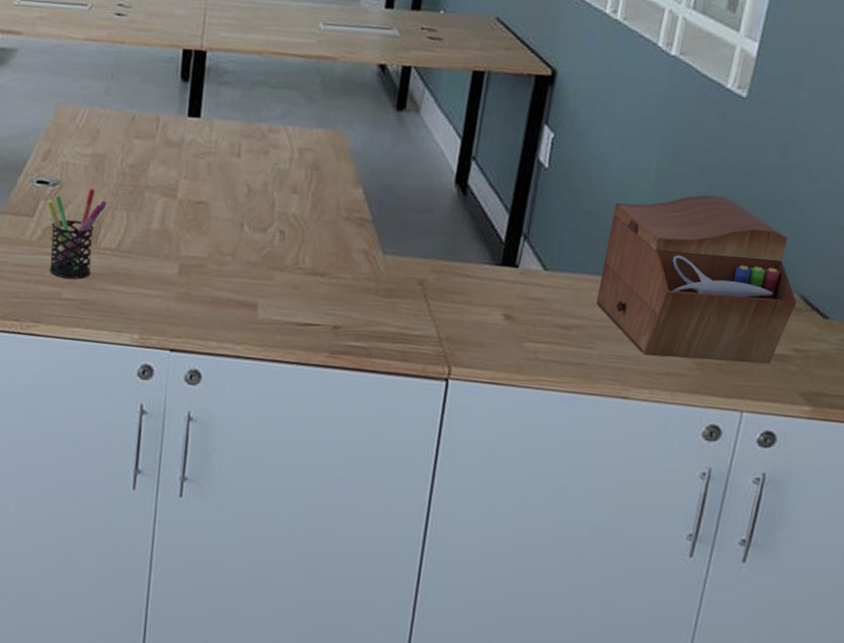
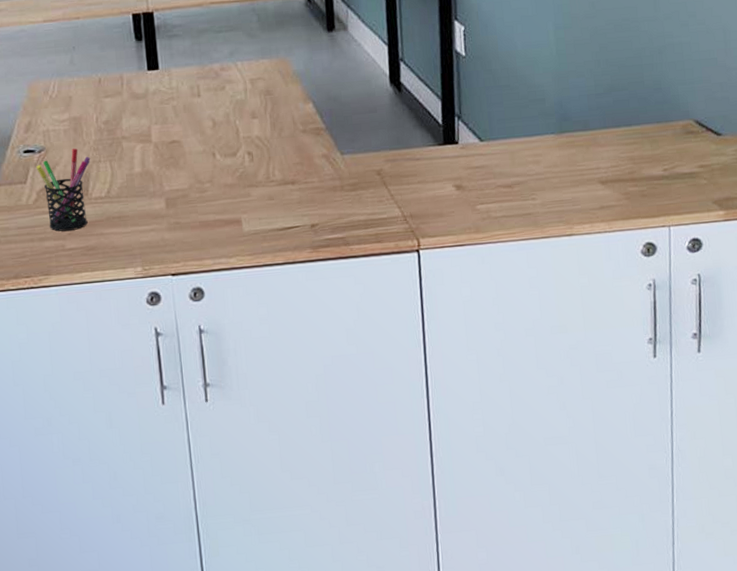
sewing box: present [596,194,797,364] -> none [527,52,693,196]

